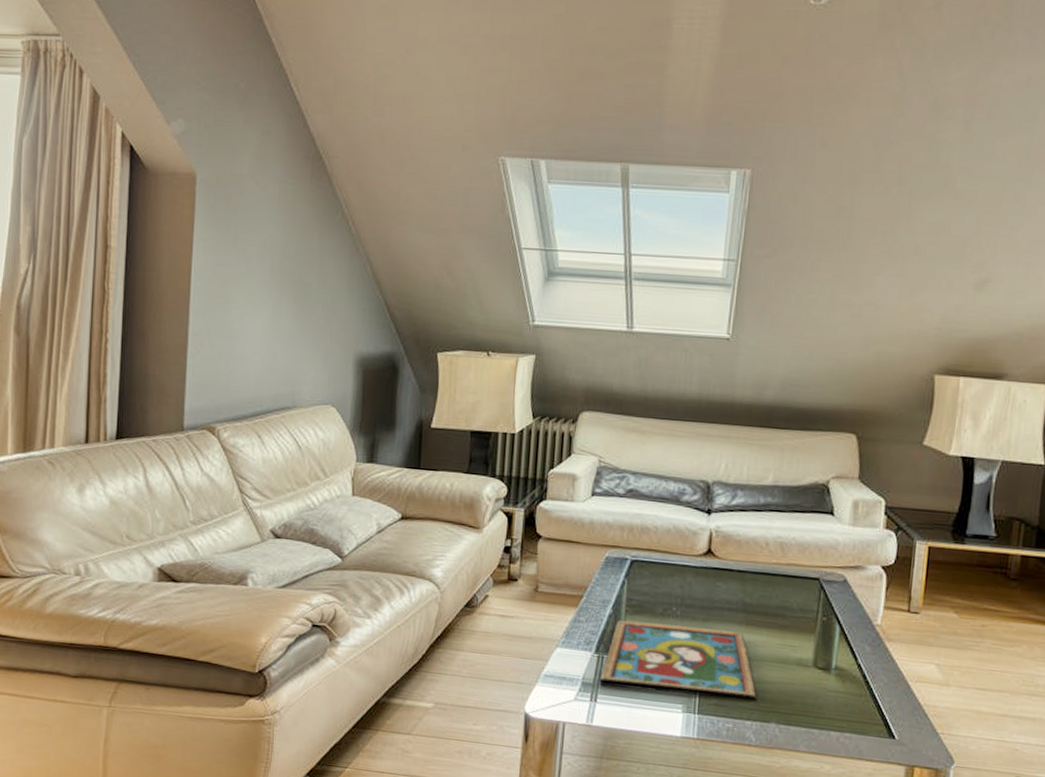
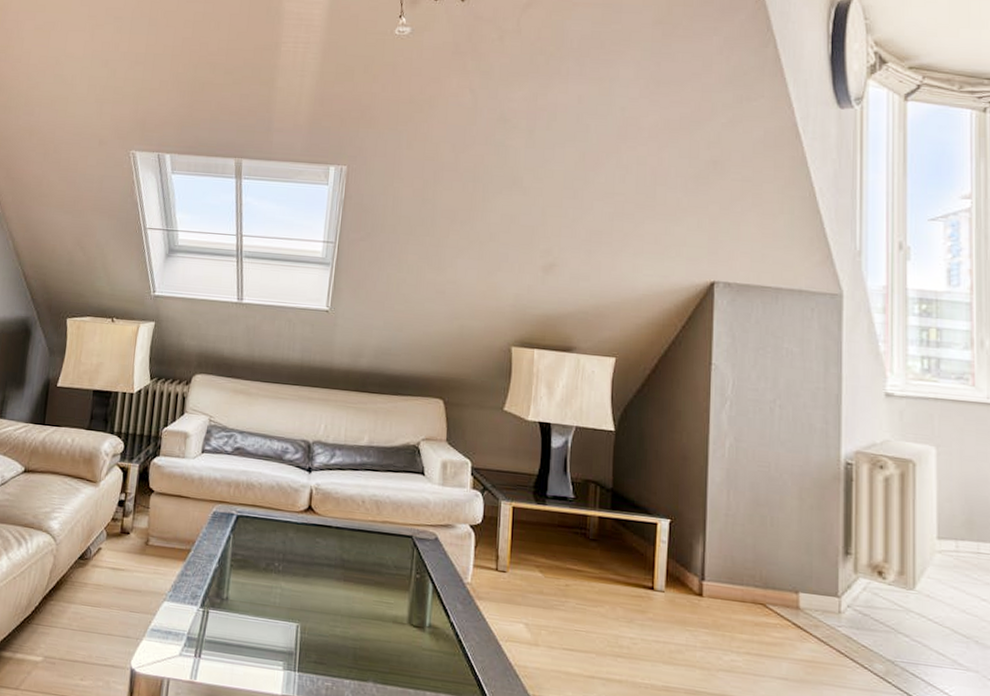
framed painting: present [599,620,757,702] -> none [204,574,355,659]

